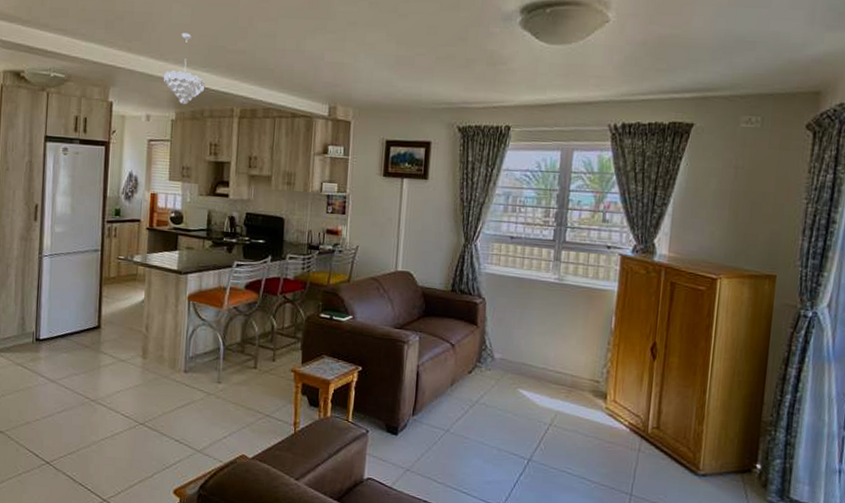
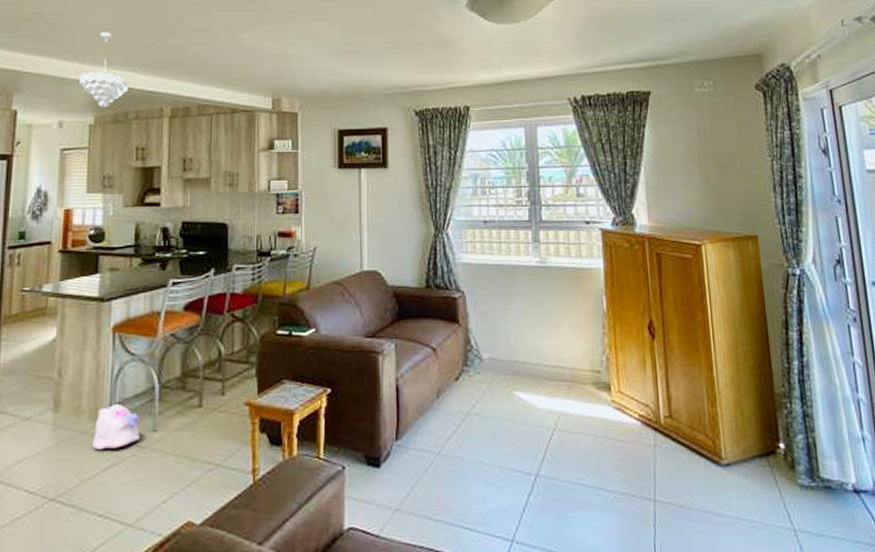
plush toy: none [171,357,208,392] -> present [92,403,140,451]

